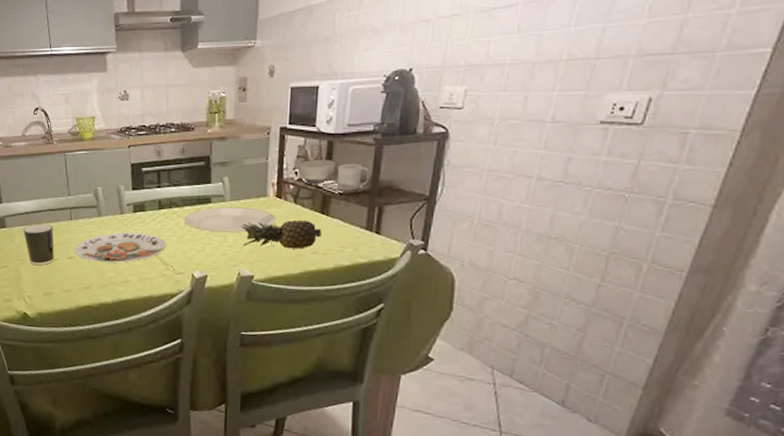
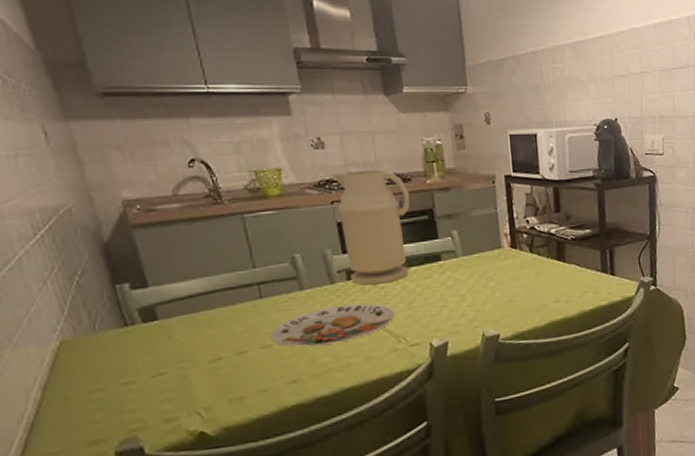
mug: present [23,224,55,266] -> none [187,307,242,365]
water jug: none [131,119,192,218] -> present [331,169,410,285]
plate: present [184,207,278,233] -> none [412,261,516,293]
fruit: present [241,219,322,250] -> none [478,268,562,304]
bowl: present [296,159,336,184] -> none [526,205,565,231]
mug: present [336,164,370,191] -> none [566,209,597,236]

